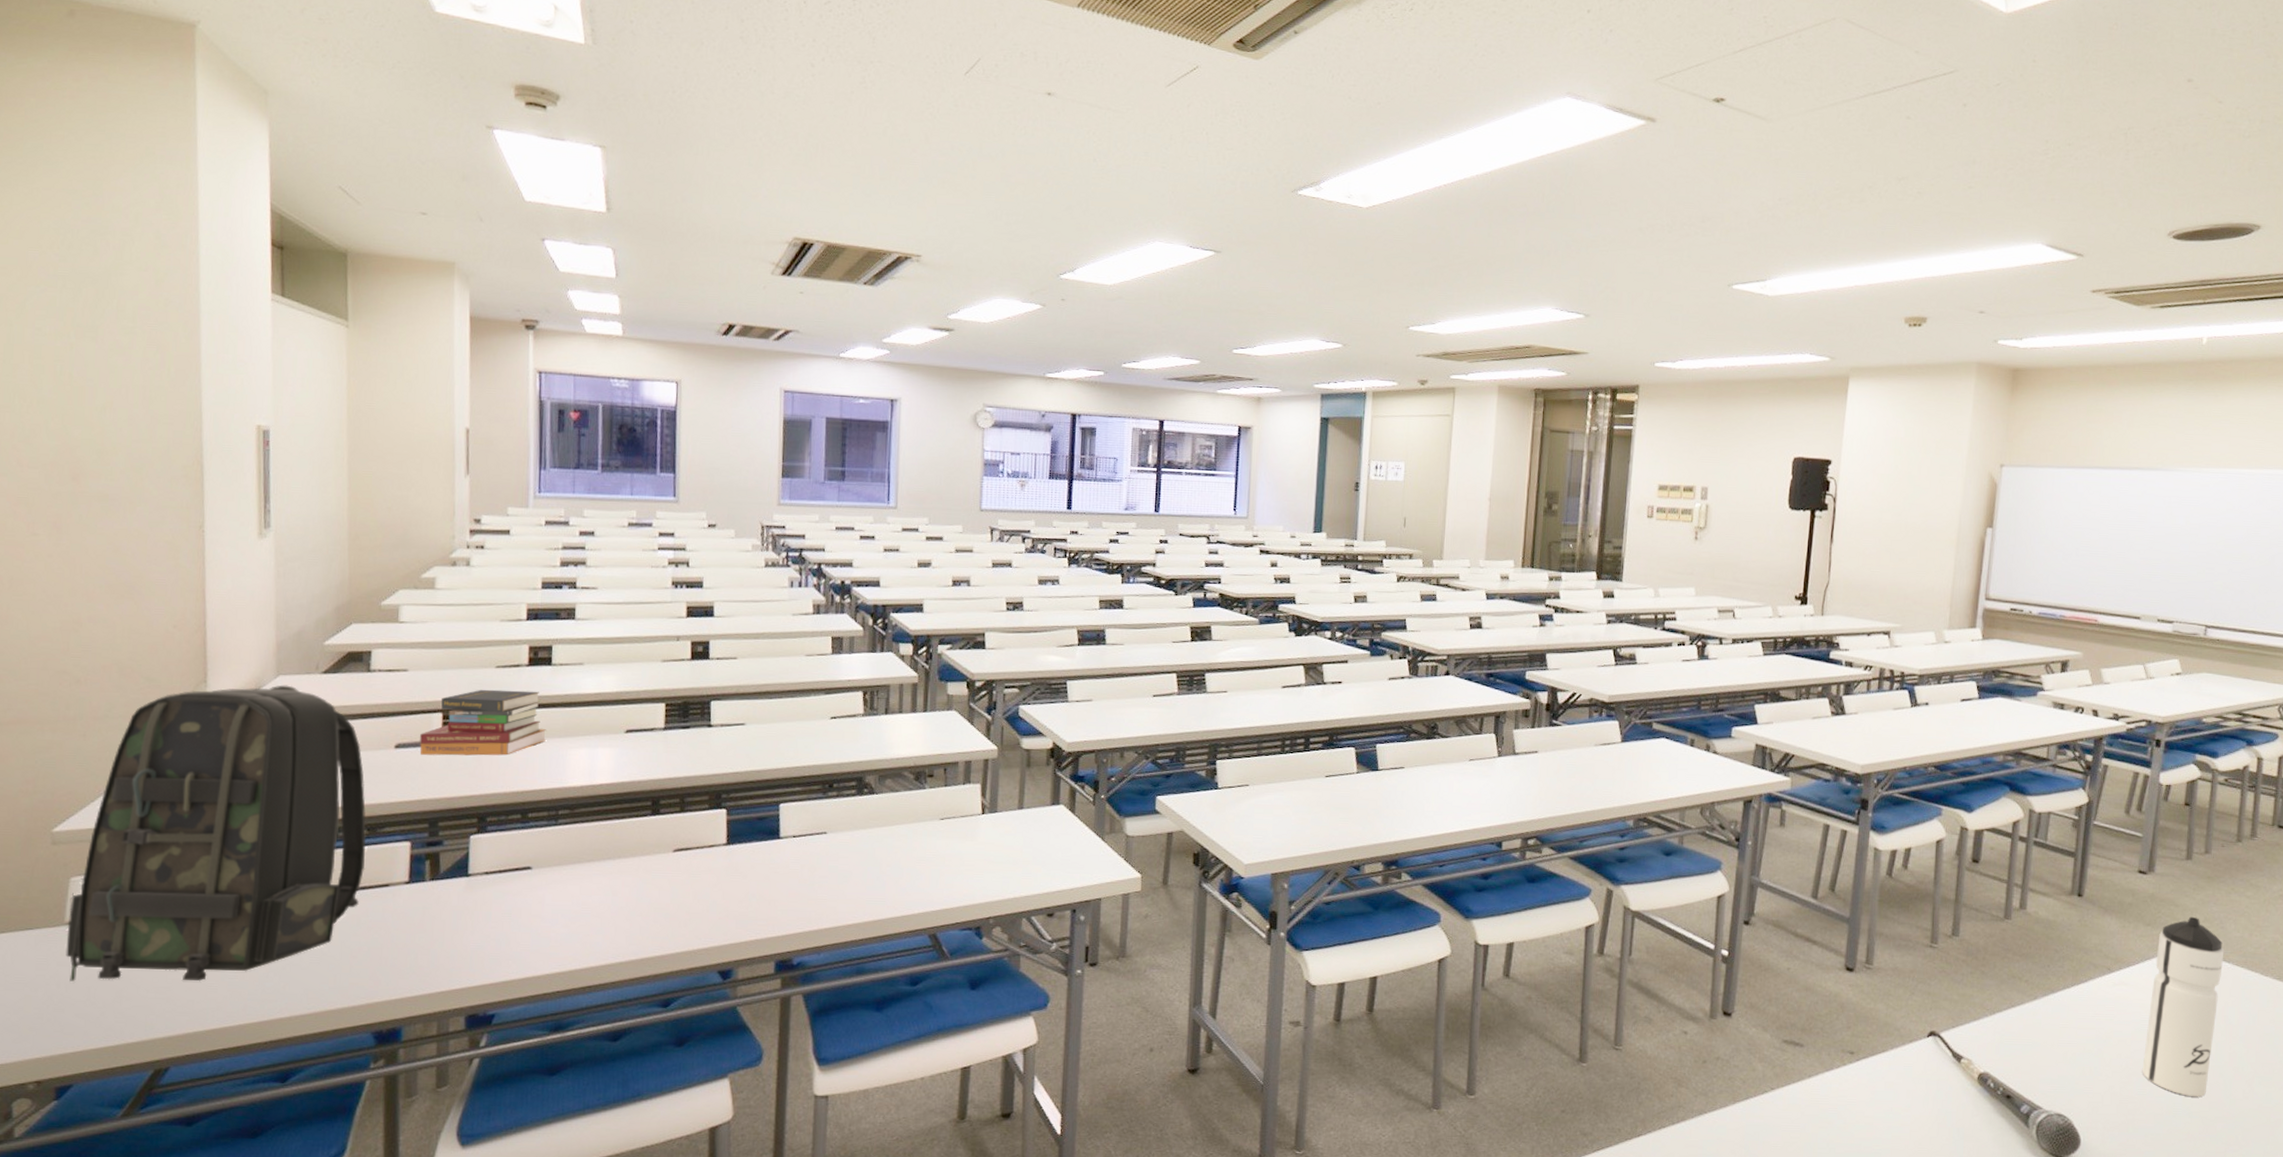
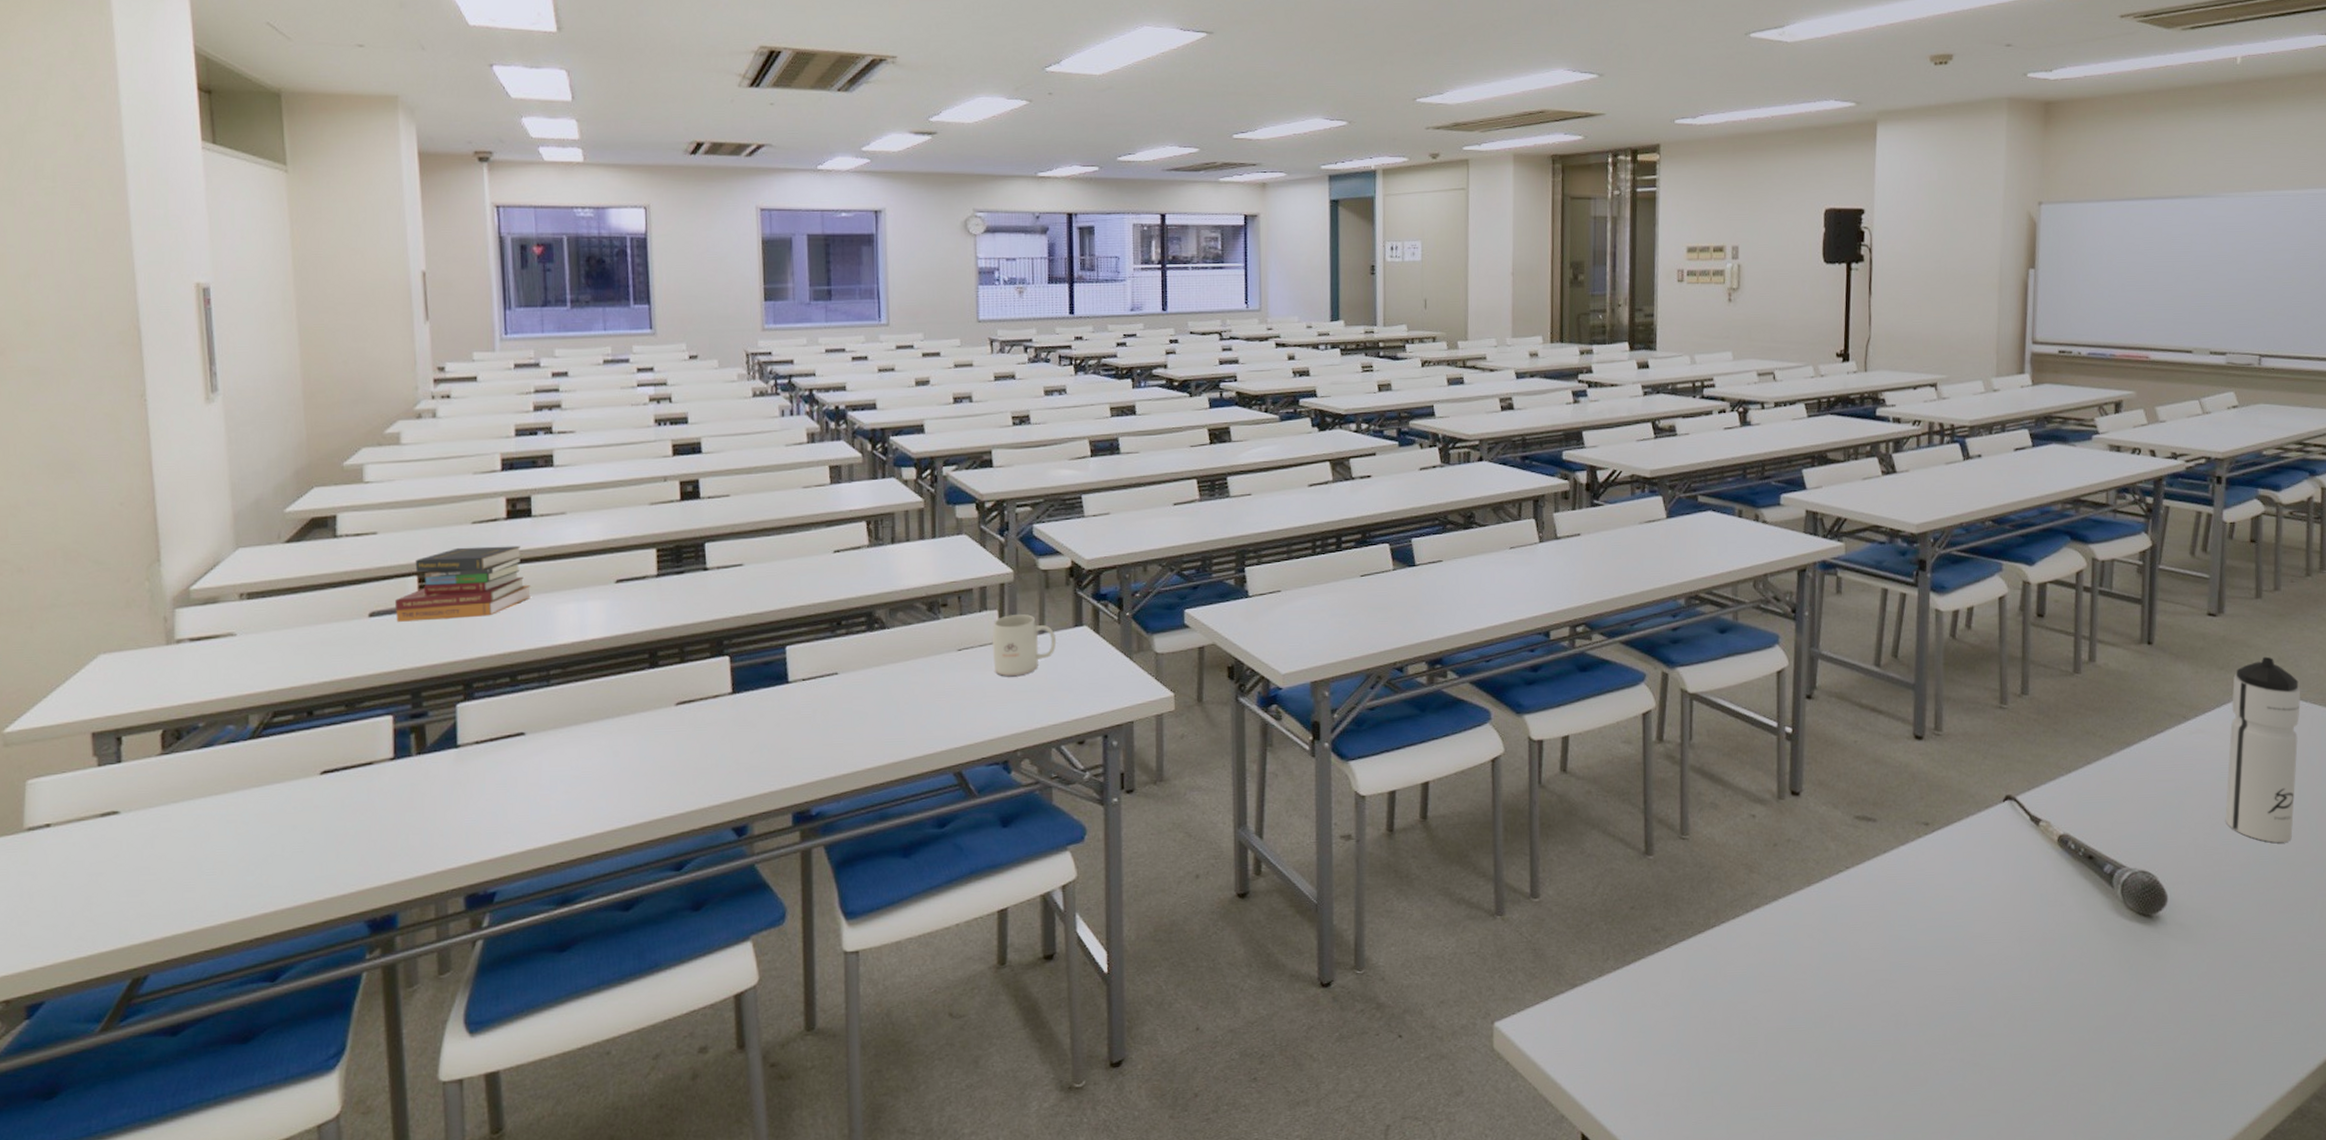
backpack: present [66,685,367,982] -> none [27,558,346,891]
mug: none [972,789,1033,848] -> present [992,614,1056,677]

